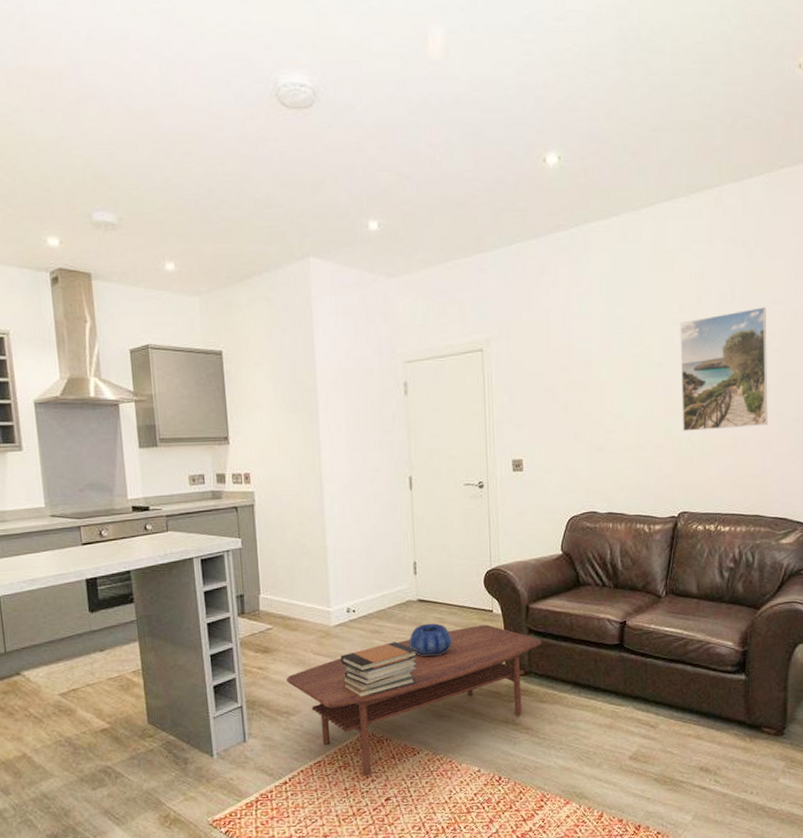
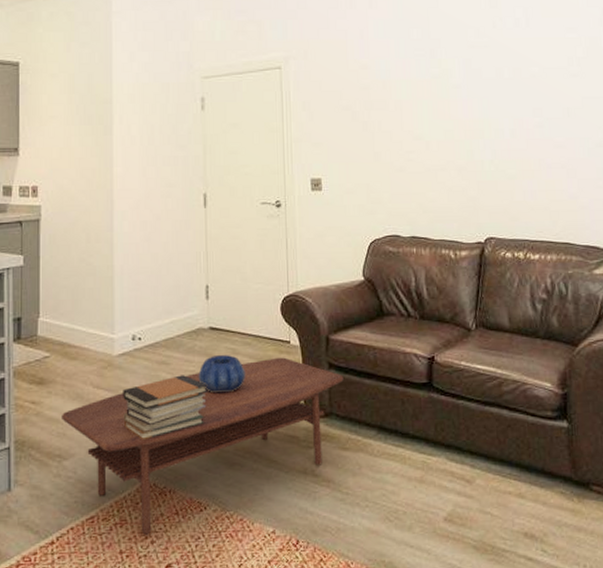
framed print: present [680,307,768,431] -> none [477,34,571,153]

